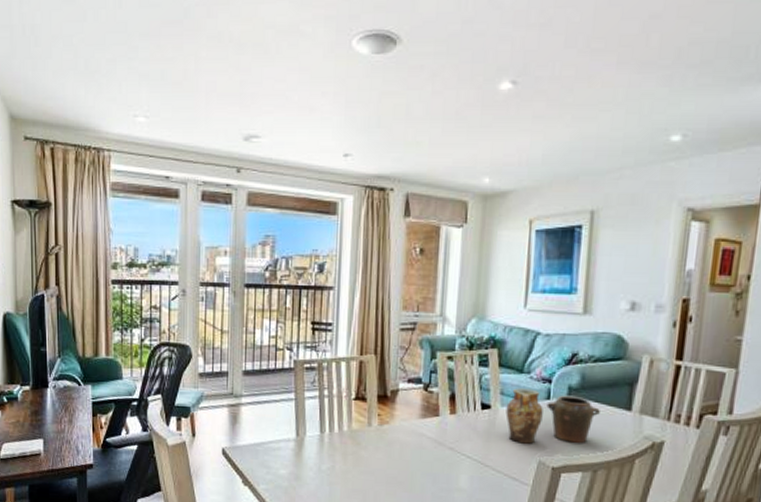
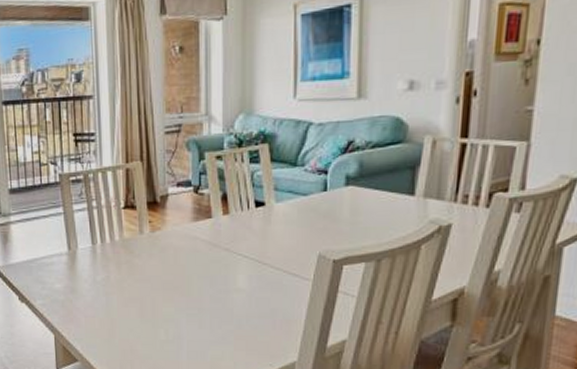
jar set: present [505,388,600,444] -> none [281,182,381,238]

